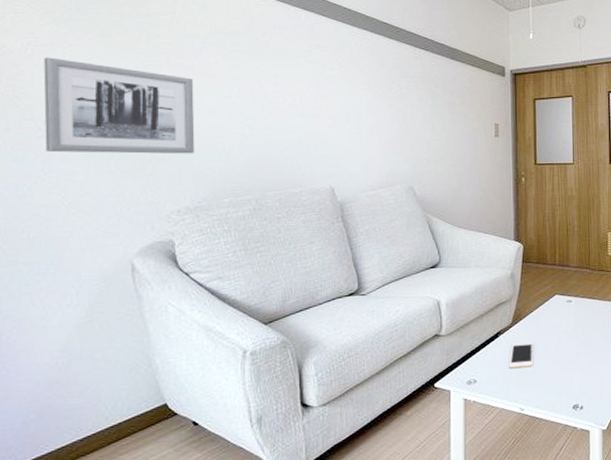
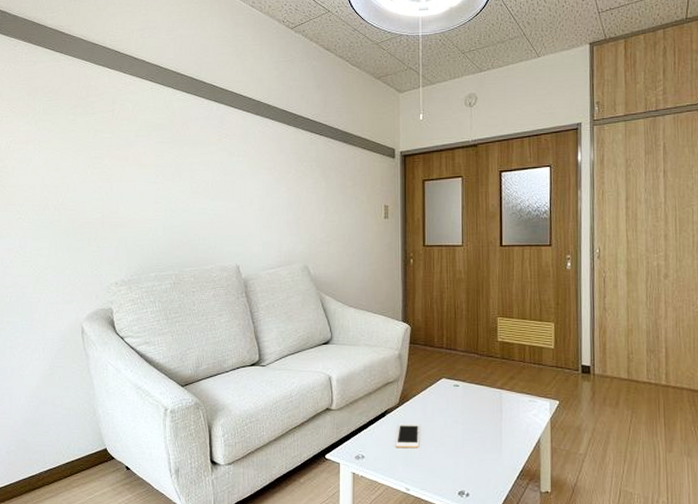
wall art: present [43,57,195,154] -> none [21,152,129,234]

